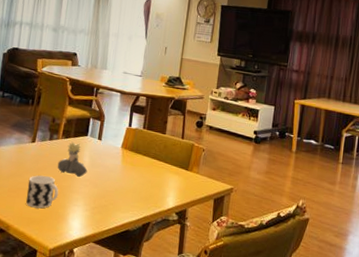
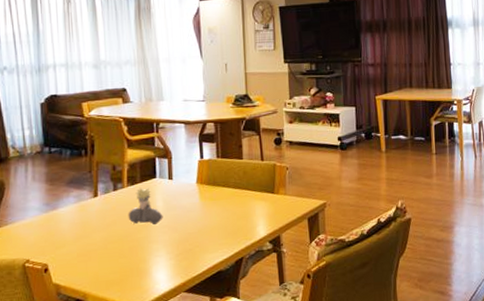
cup: present [26,175,59,209] -> none [98,231,136,269]

